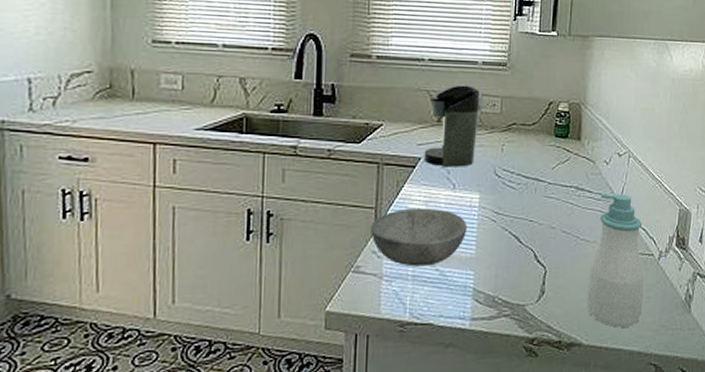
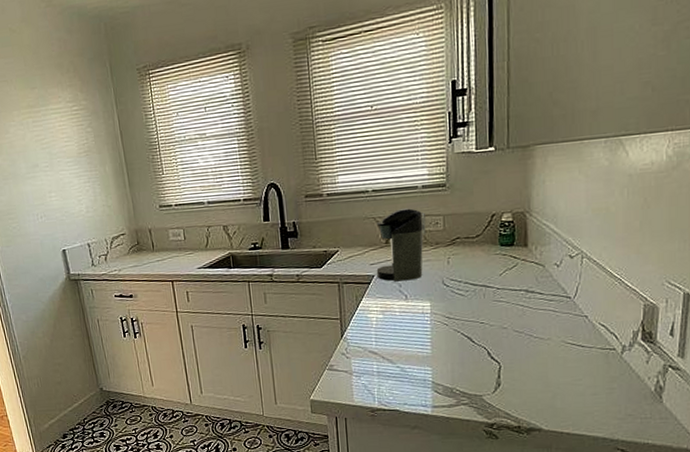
bowl: present [371,207,468,267] -> none [338,316,422,365]
soap bottle: present [587,192,644,328] -> none [544,293,606,416]

